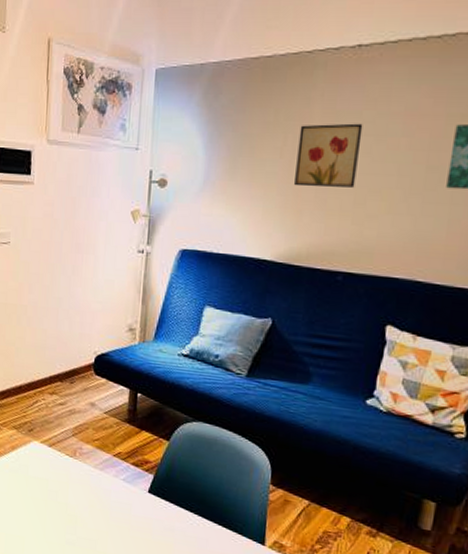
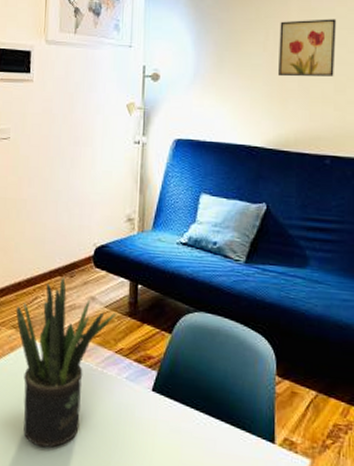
potted plant: none [17,382,115,538] -> present [16,277,116,448]

